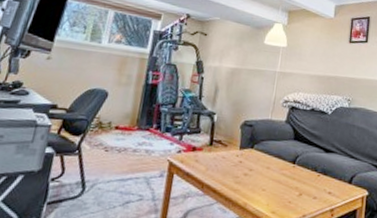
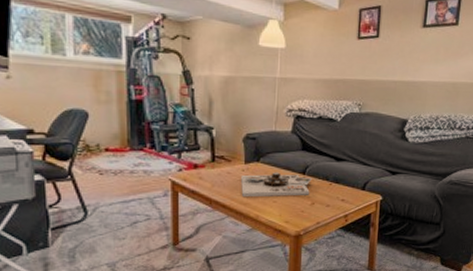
board game: none [233,159,301,185] -> present [241,172,312,198]

